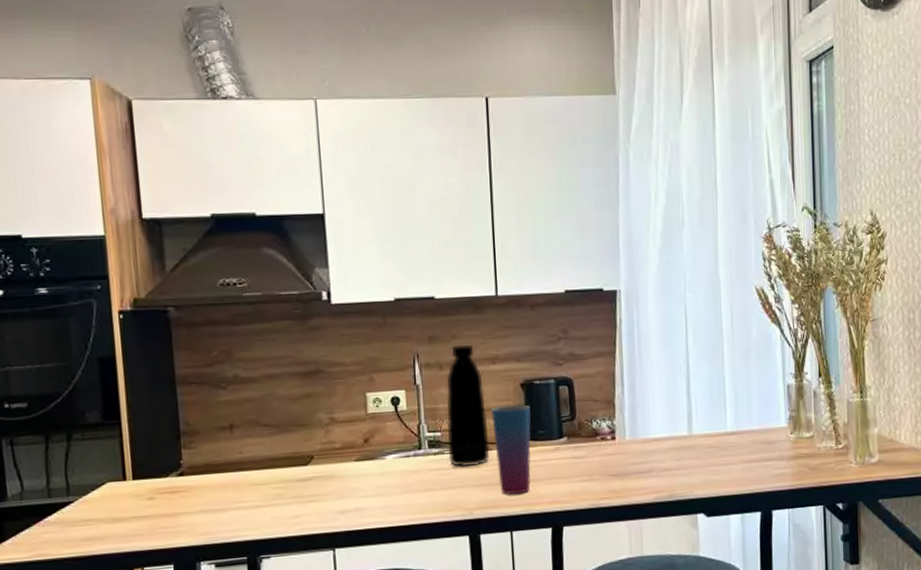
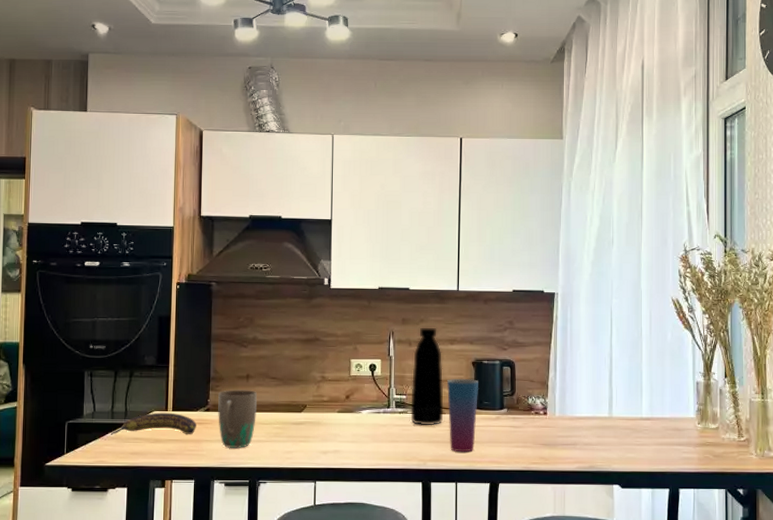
banana: none [49,482,169,519] -> present [110,412,196,435]
mug: none [194,443,249,519] -> present [218,390,257,448]

